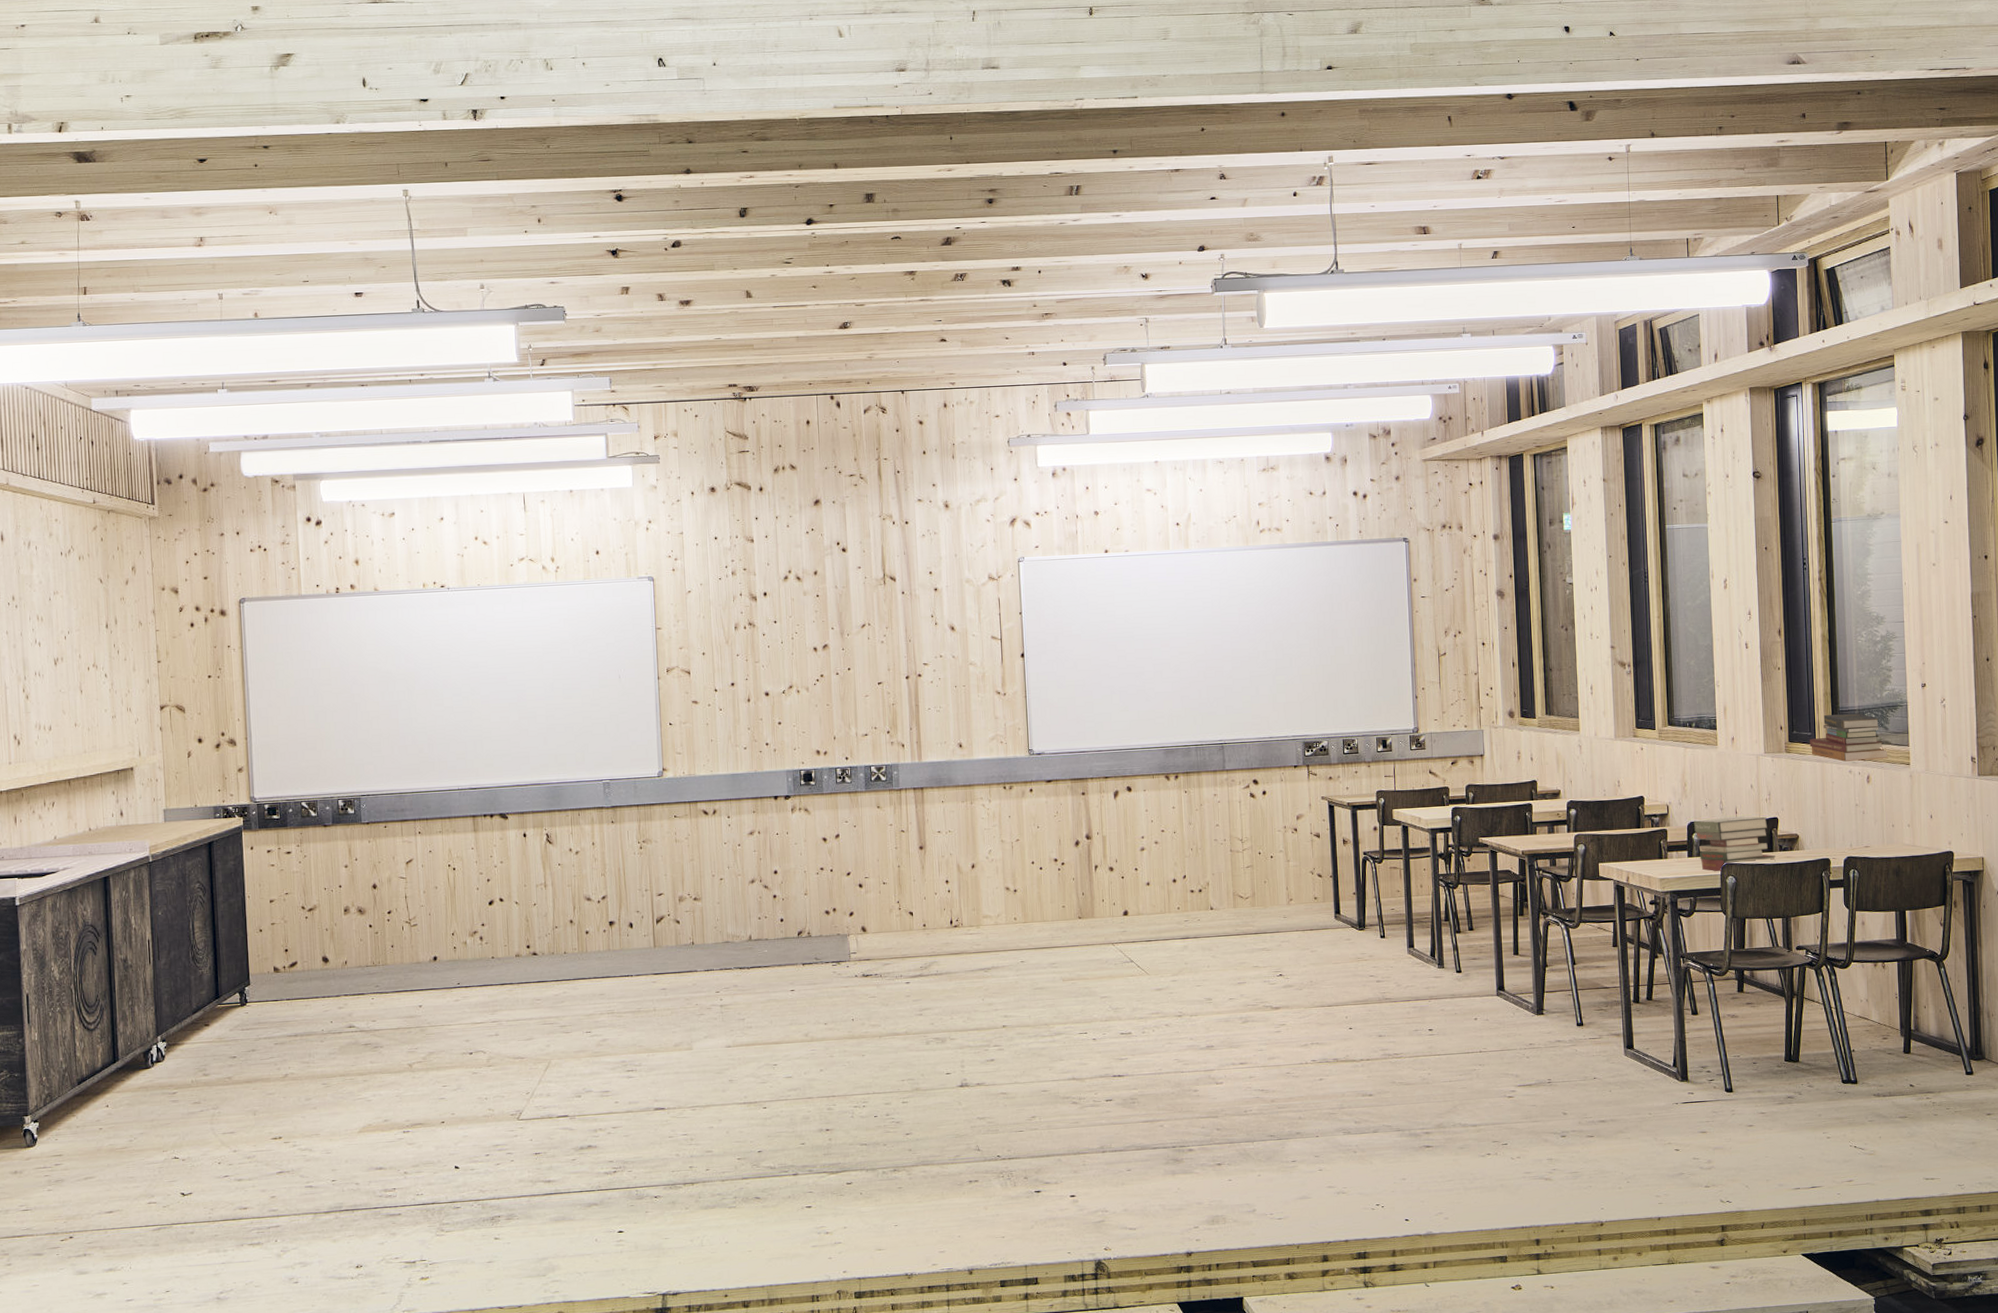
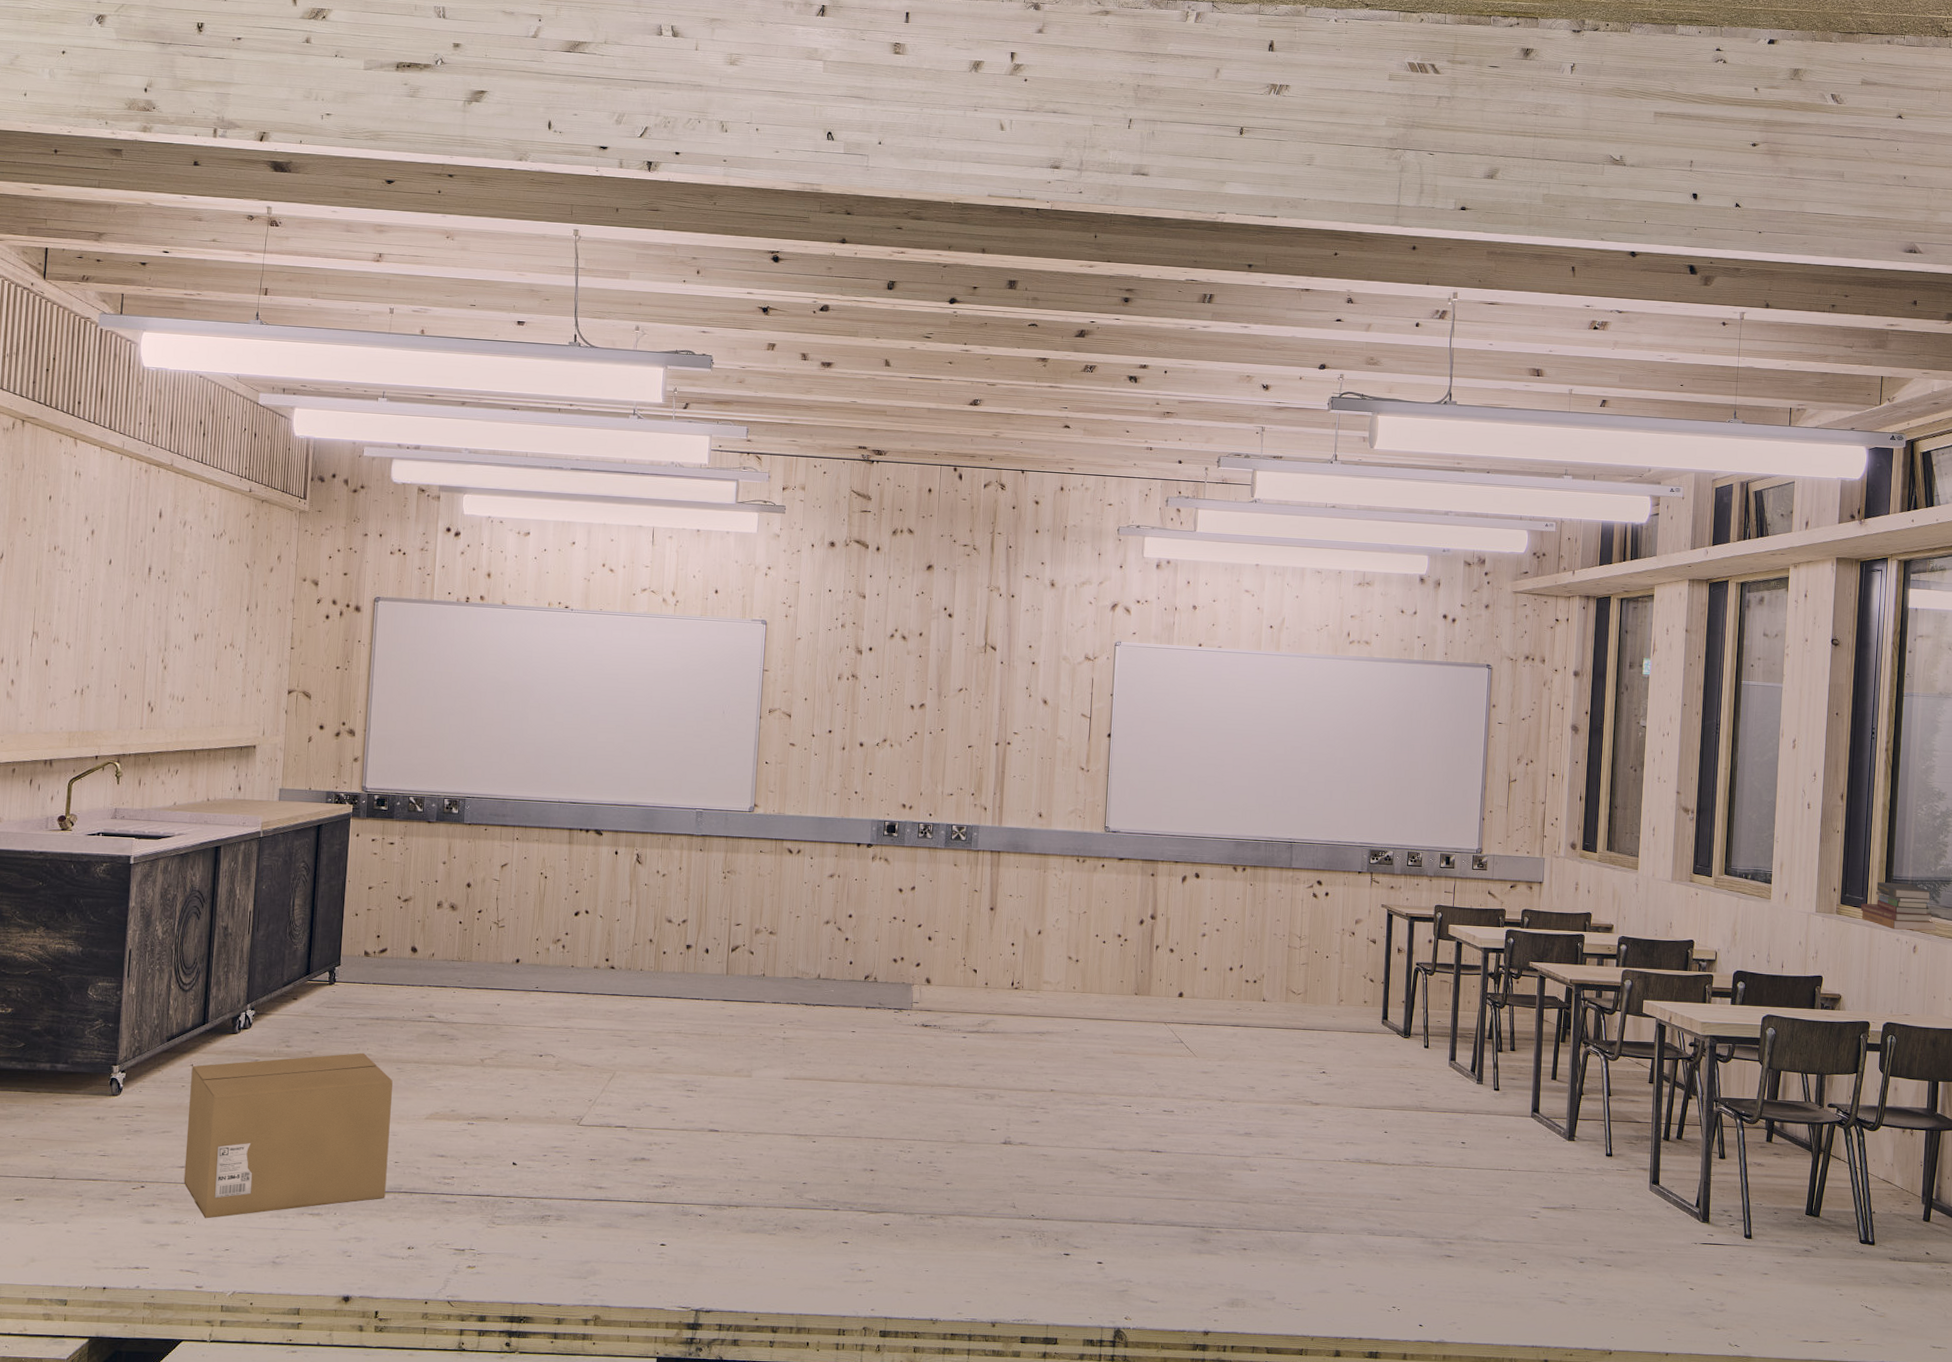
box: none [107,1072,326,1262] -> present [183,1052,393,1219]
books: present [1693,816,1776,872] -> none [1739,970,1816,1022]

